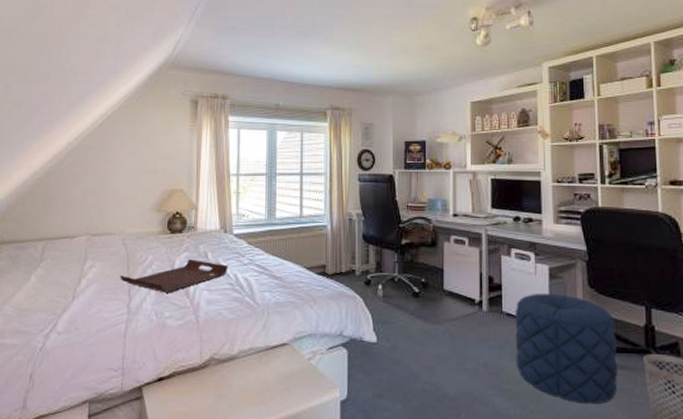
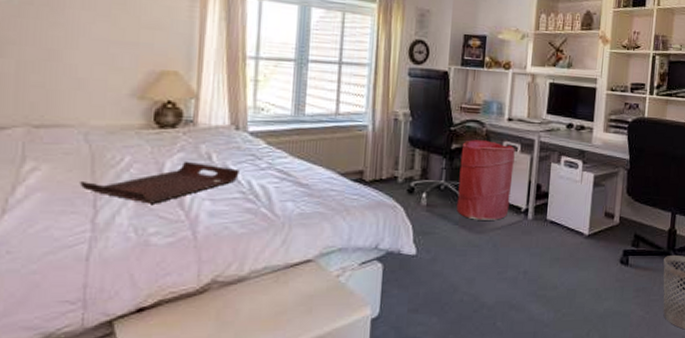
laundry hamper: none [411,235,463,311] -> present [457,140,515,220]
pouf: present [514,293,619,405] -> none [554,200,645,304]

